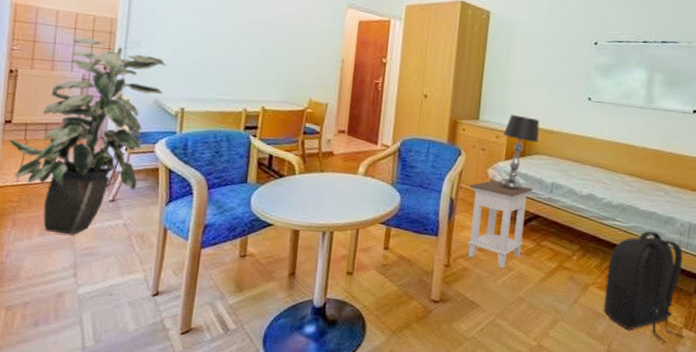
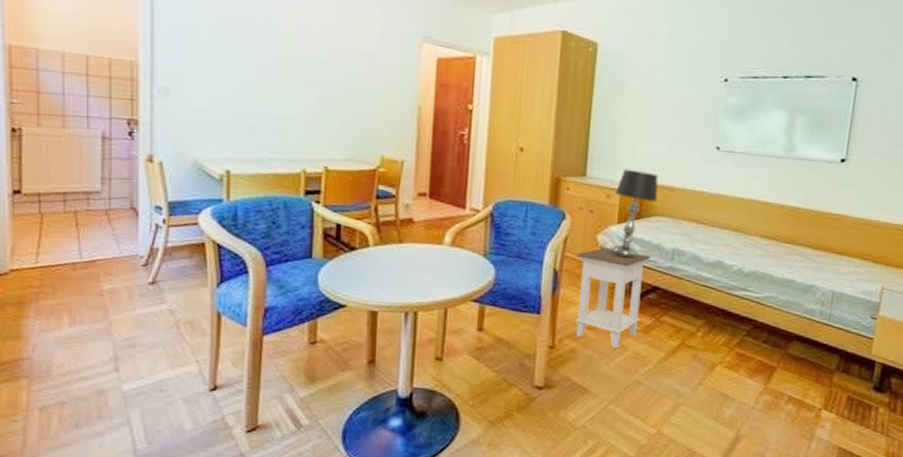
indoor plant: present [9,37,167,235] -> none [20,85,205,324]
backpack: present [604,230,685,344] -> none [732,301,825,427]

